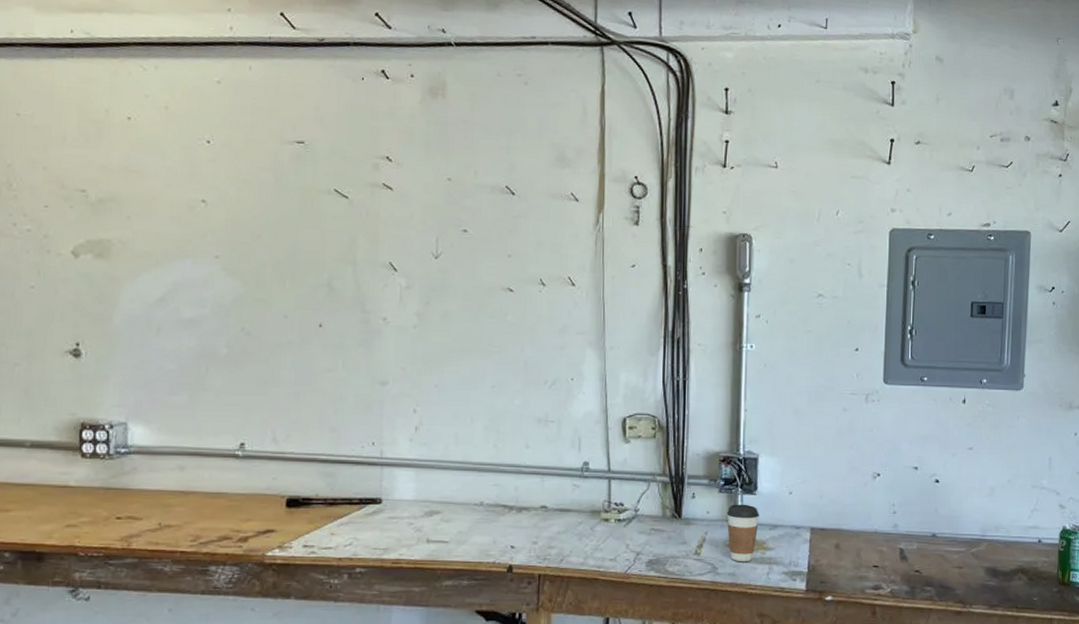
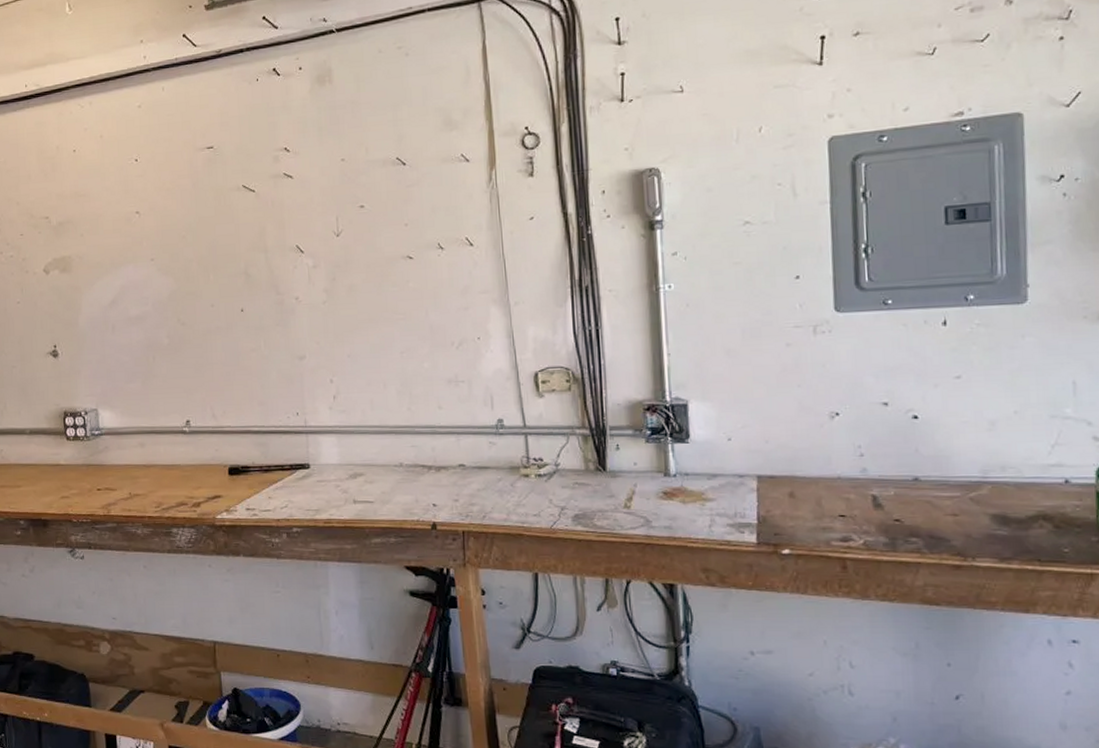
coffee cup: present [726,504,759,562] -> none [656,453,695,515]

